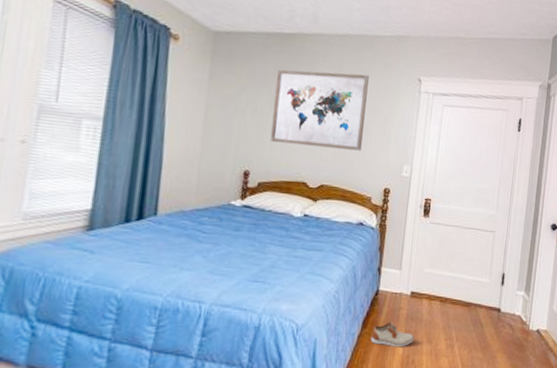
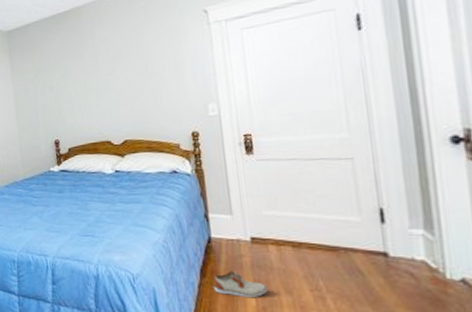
wall art: present [270,69,369,151] -> none [63,24,158,110]

